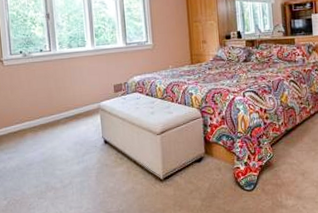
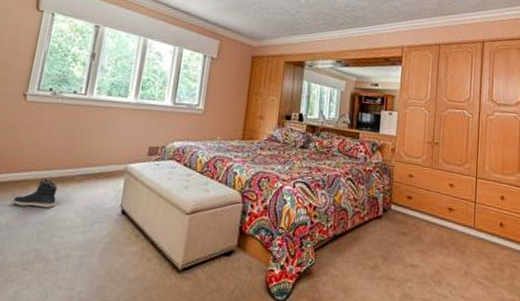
sneaker: none [16,125,51,151] -> present [12,178,58,209]

